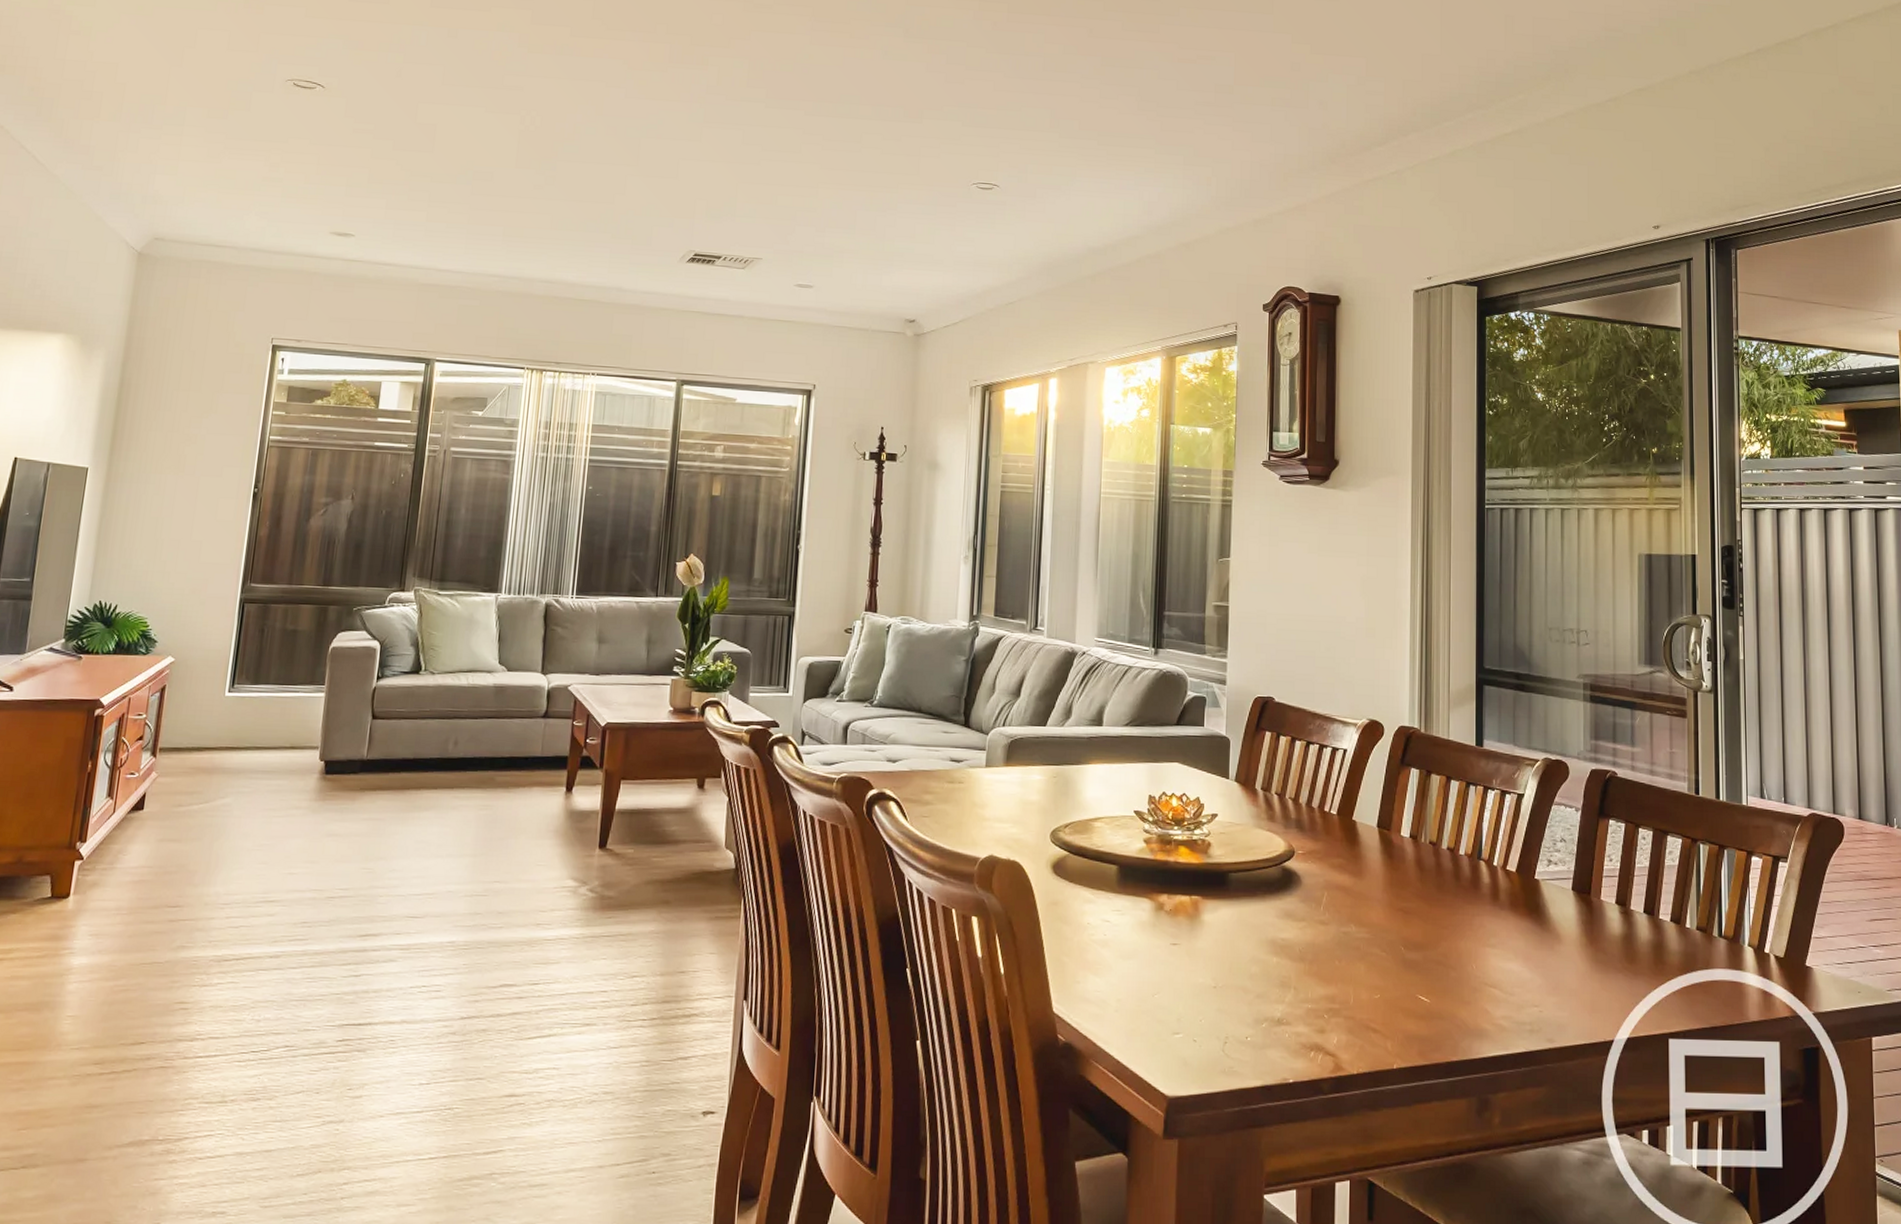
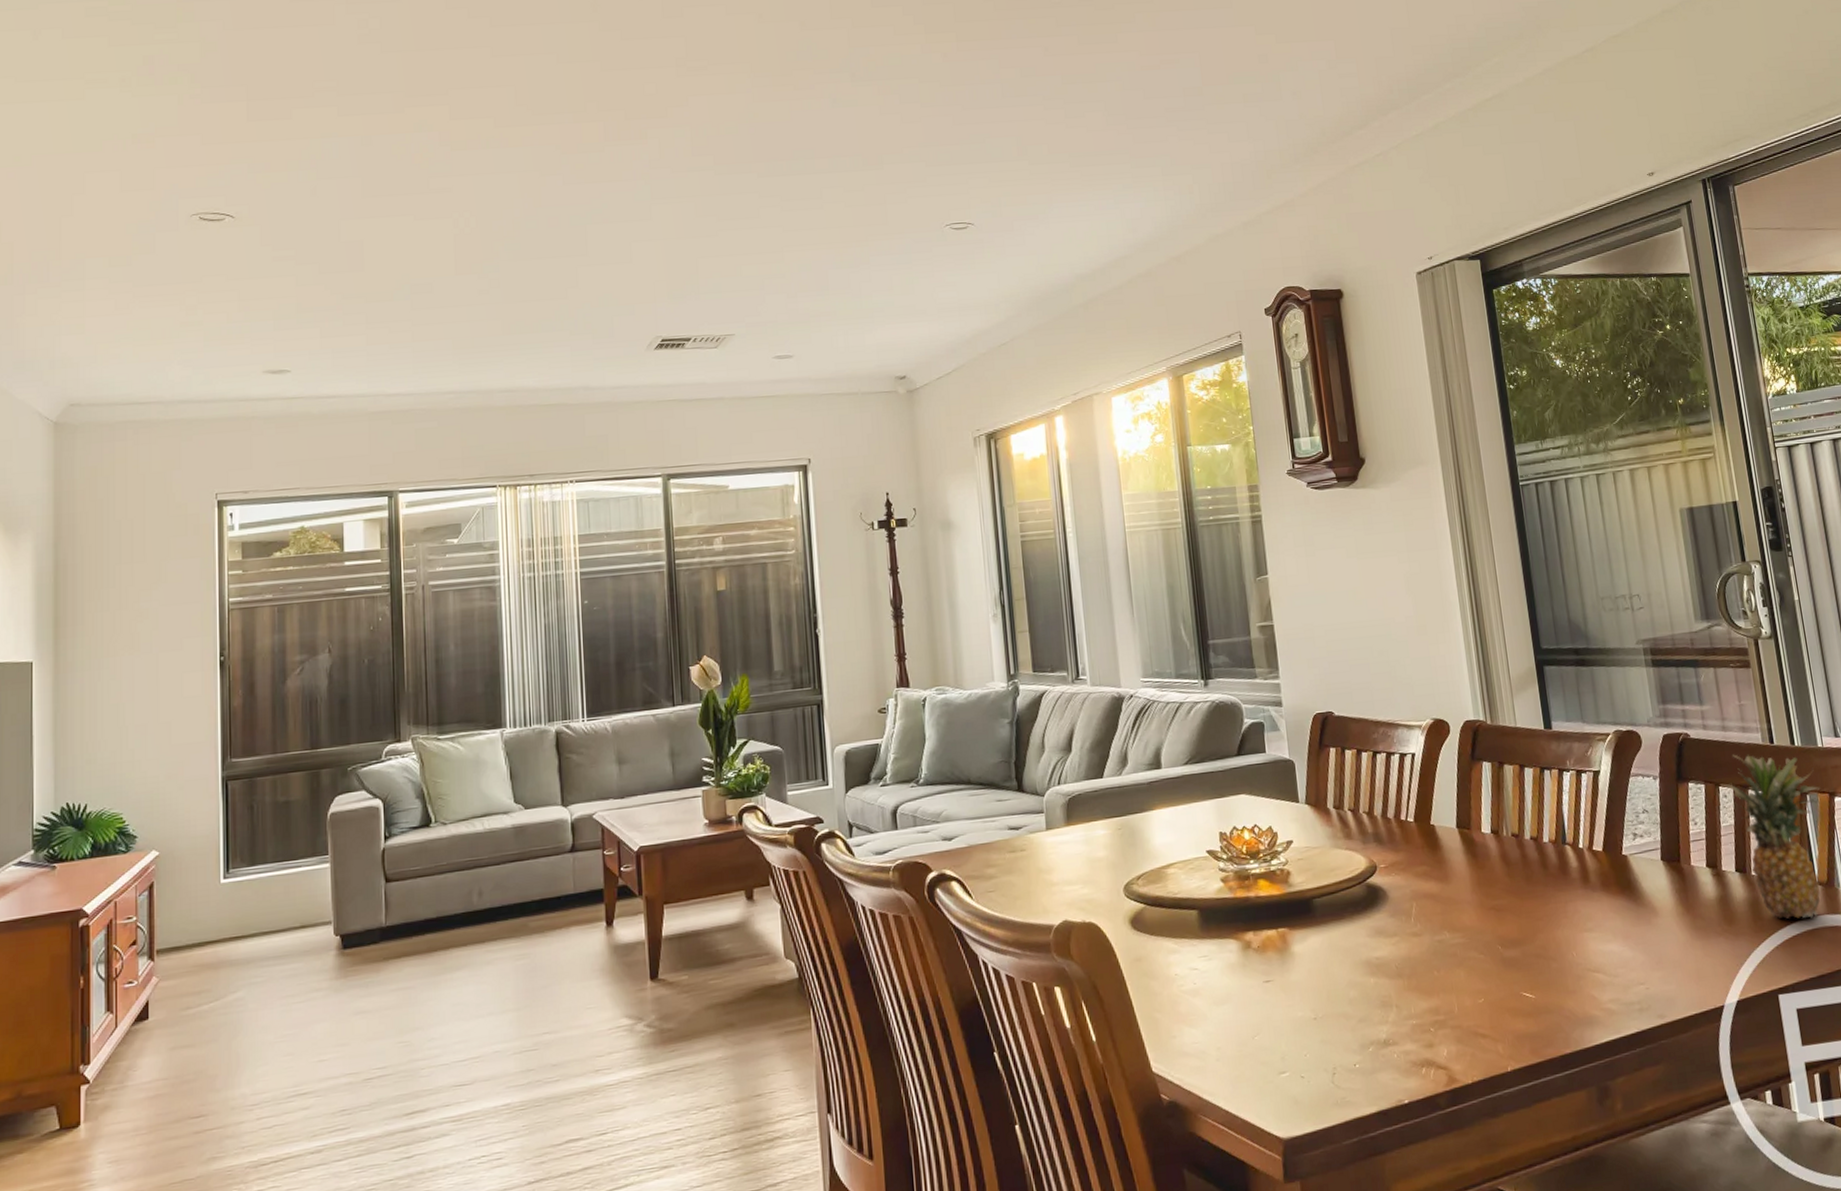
fruit: none [1649,799,1739,970] -> present [1729,754,1821,919]

